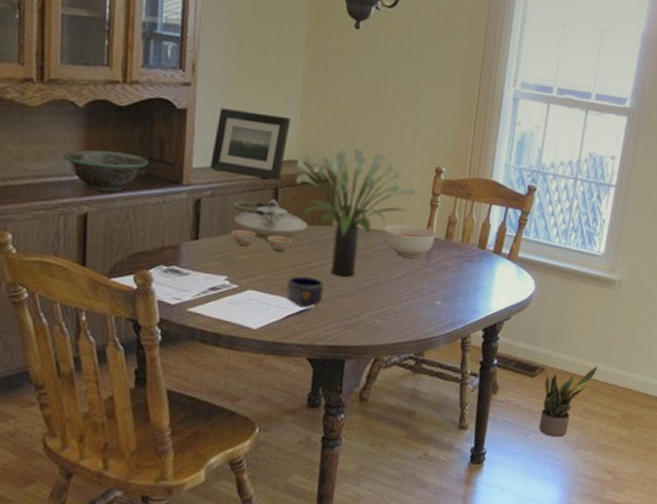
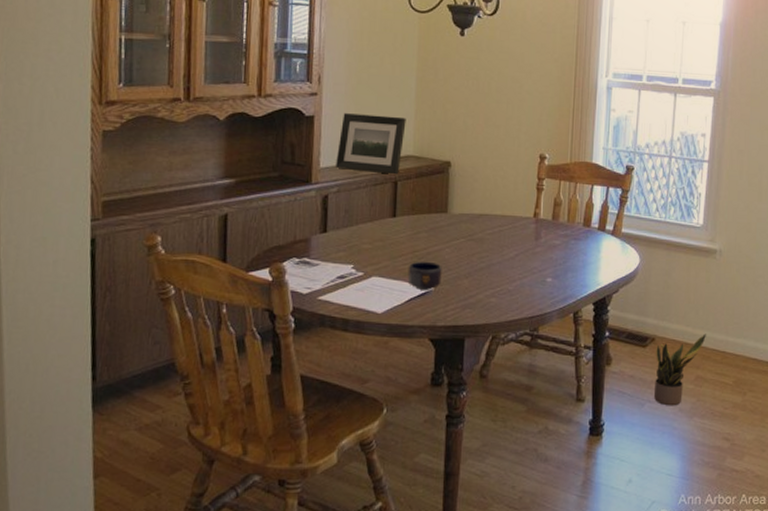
decorative bowl: present [61,149,150,193] -> none [205,156,282,194]
teapot: present [230,198,309,252] -> none [355,191,426,240]
flower arrangement: present [296,145,415,277] -> none [412,139,522,260]
bowl: present [383,224,436,258] -> none [494,208,544,239]

